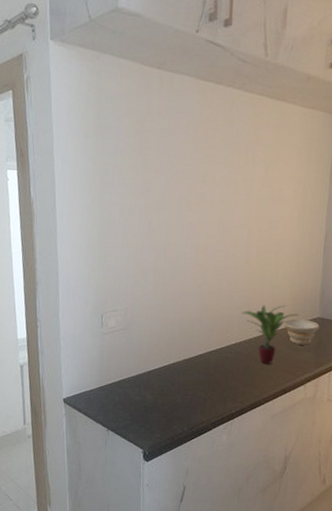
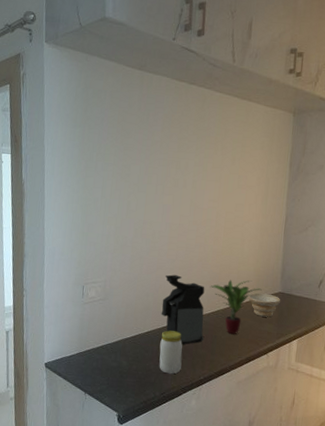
jar: none [186,361,212,408] -> present [159,330,183,374]
coffee maker: none [187,300,236,377] -> present [161,274,205,345]

